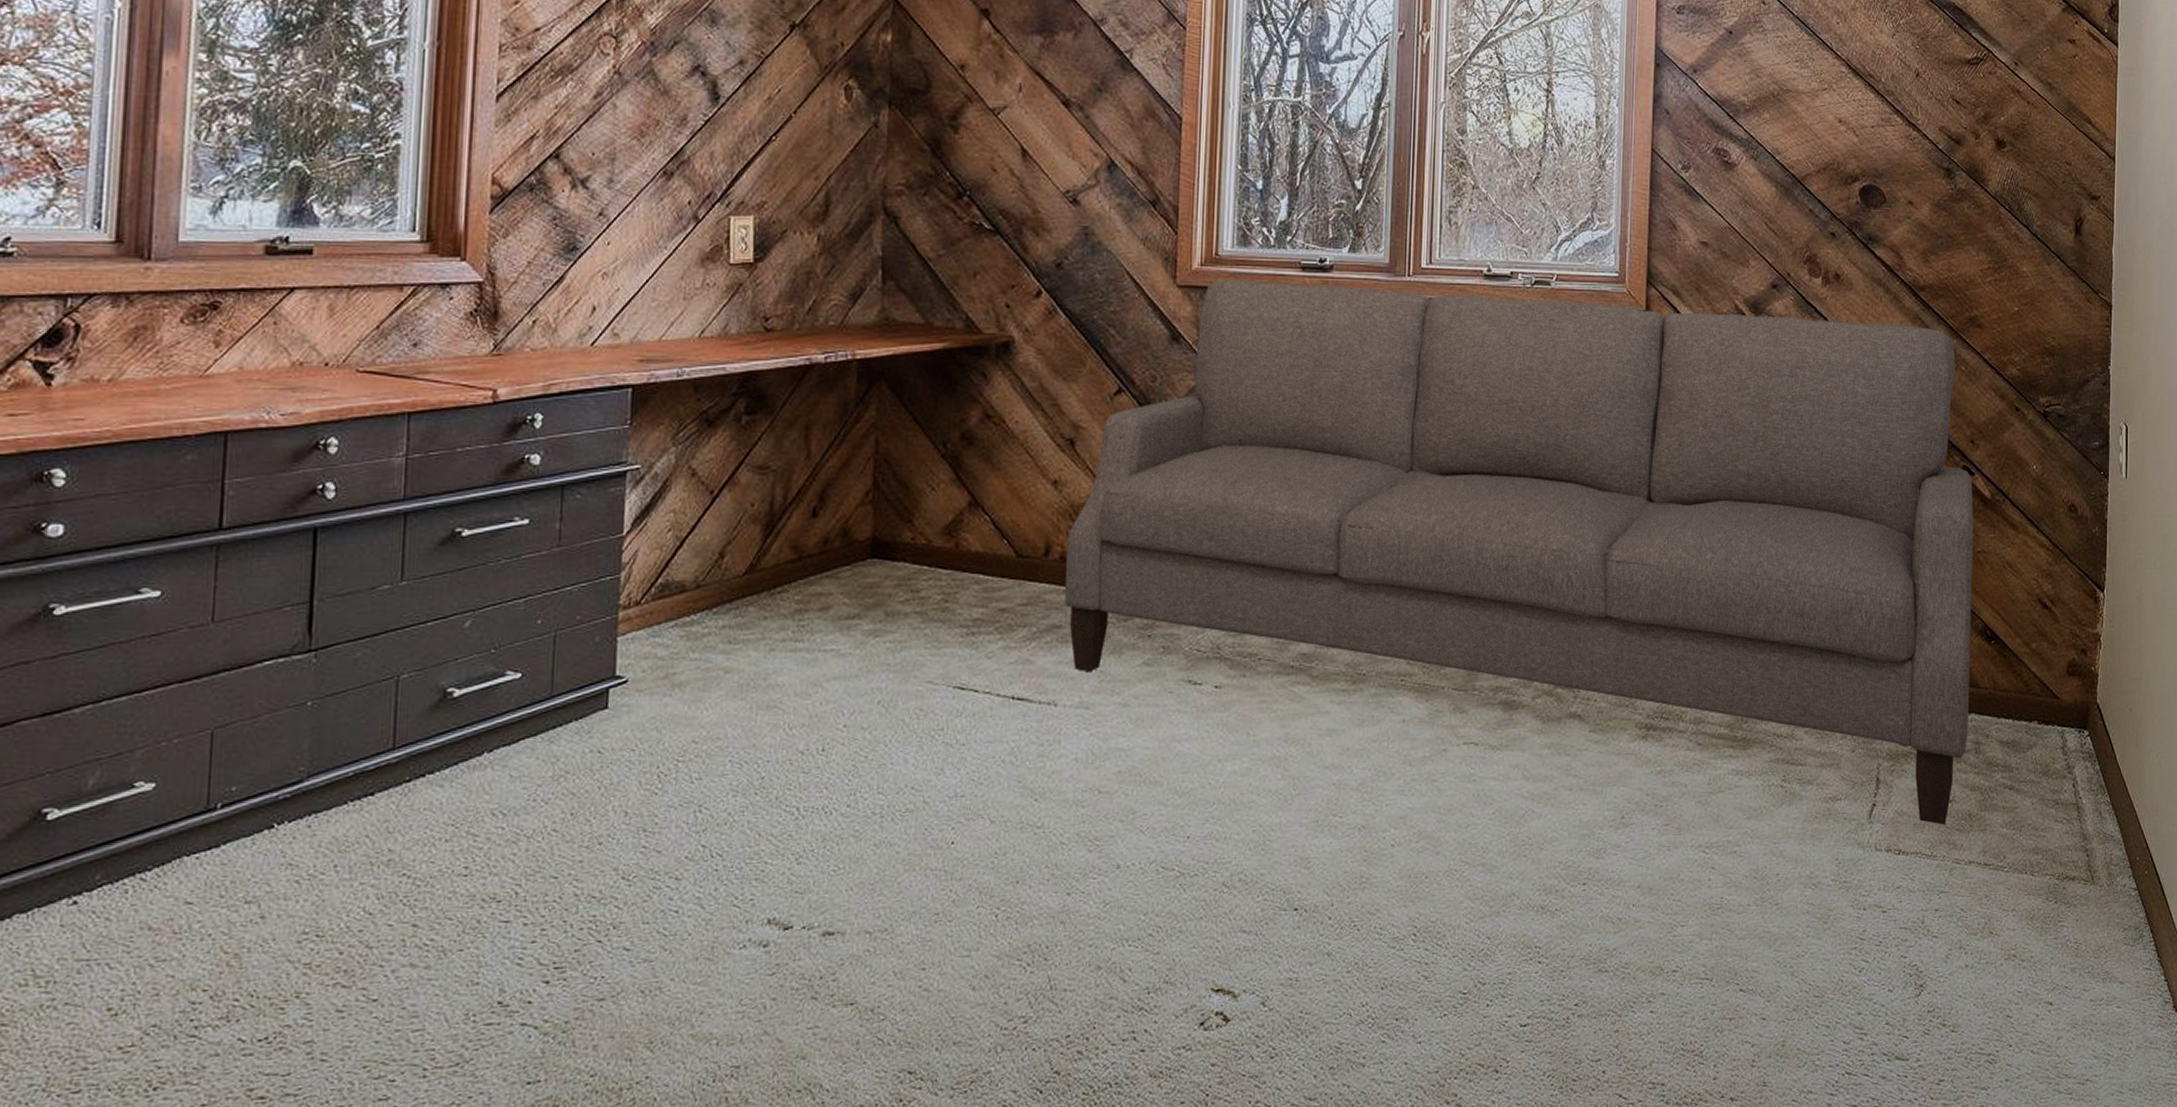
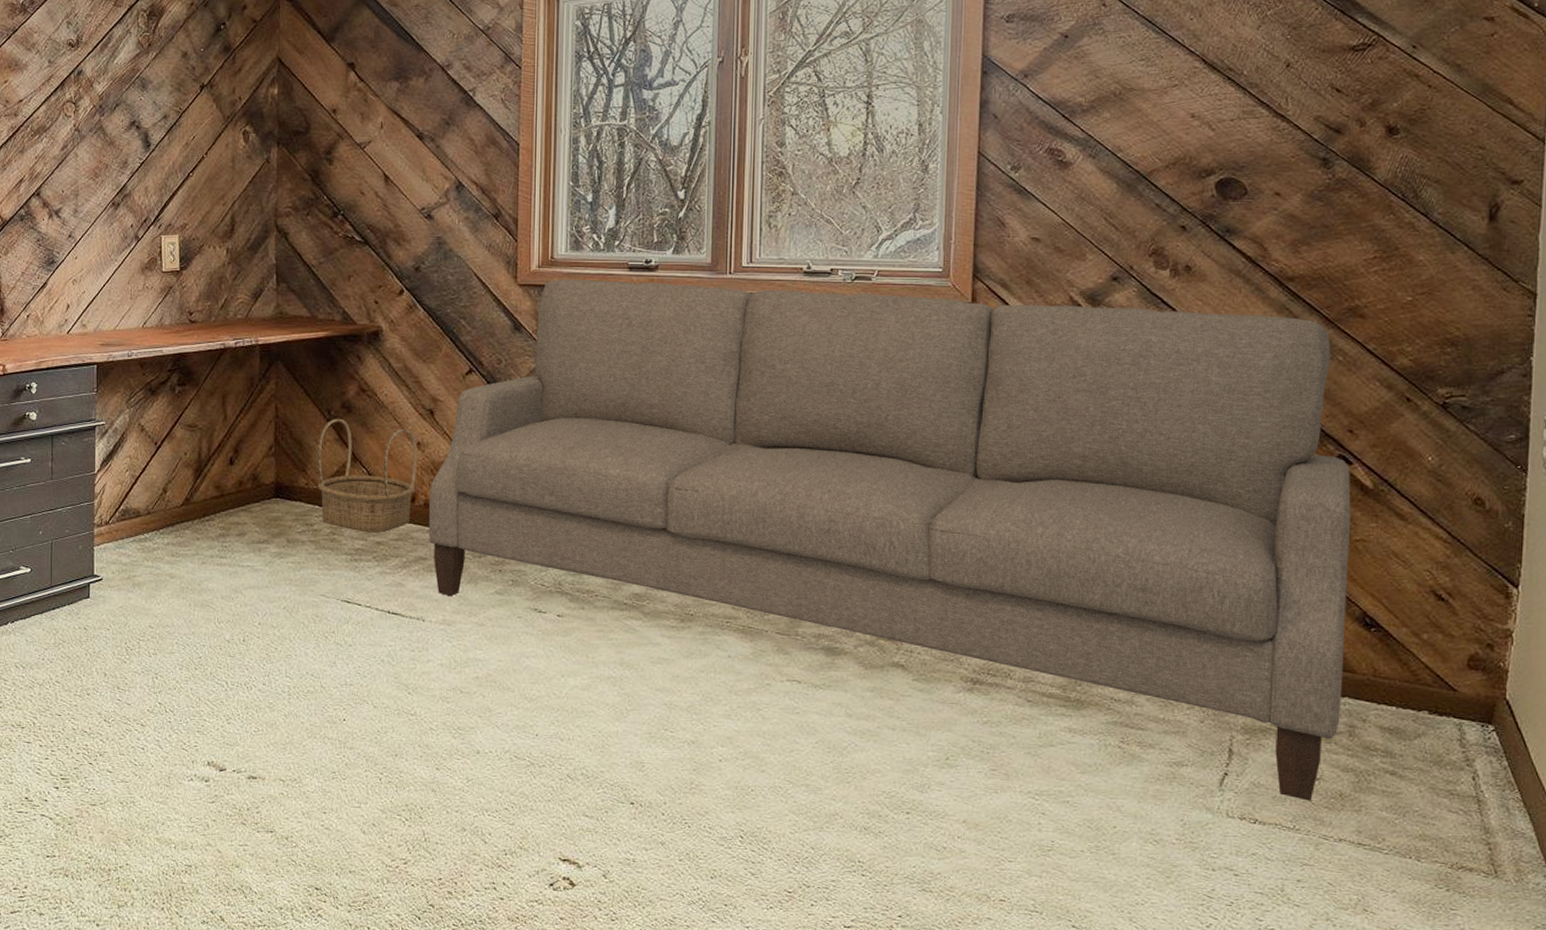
basket: none [927,452,1054,598] -> present [317,418,418,533]

